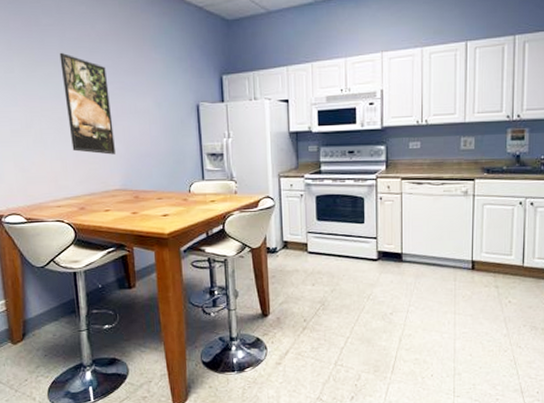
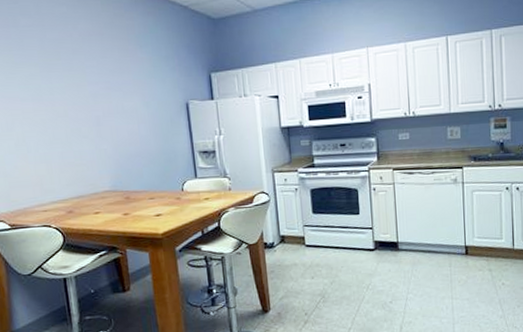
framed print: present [59,52,115,155] -> none [40,53,103,156]

